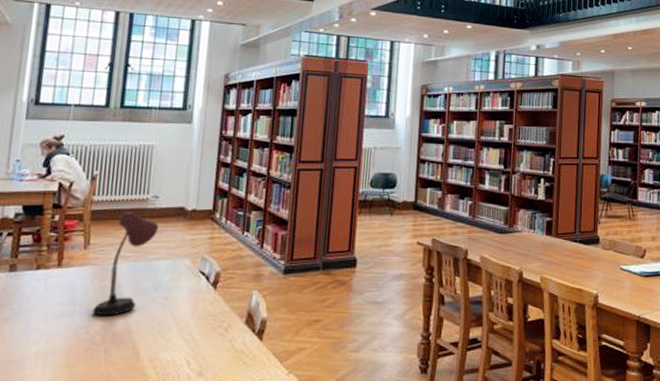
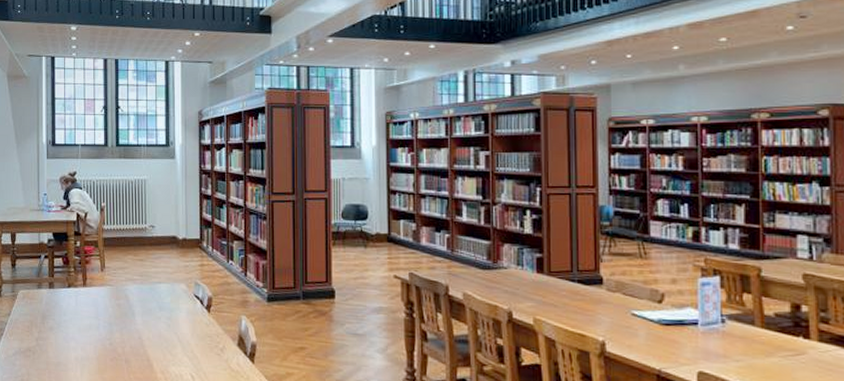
desk lamp: present [92,212,160,316] -> none [113,239,158,331]

